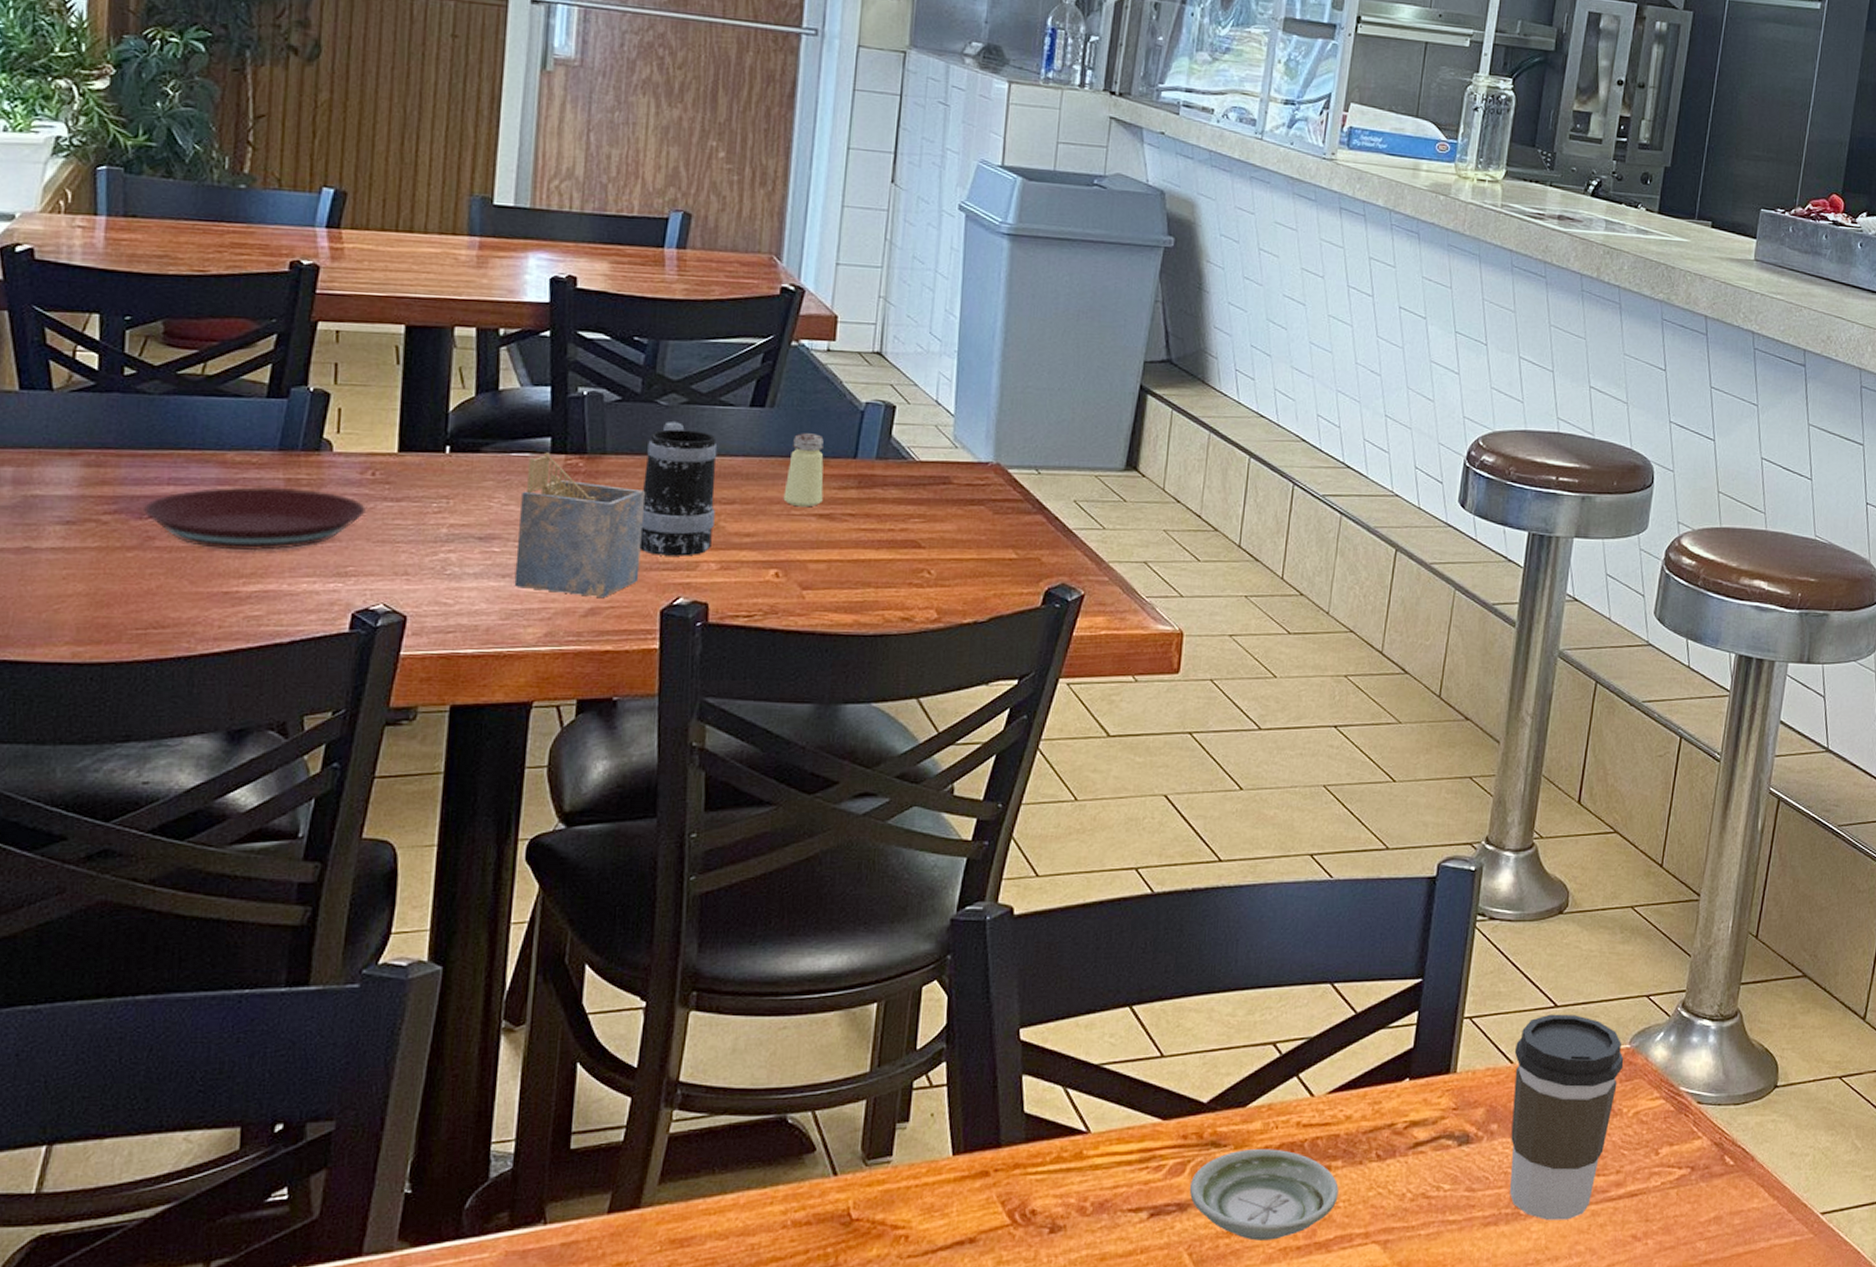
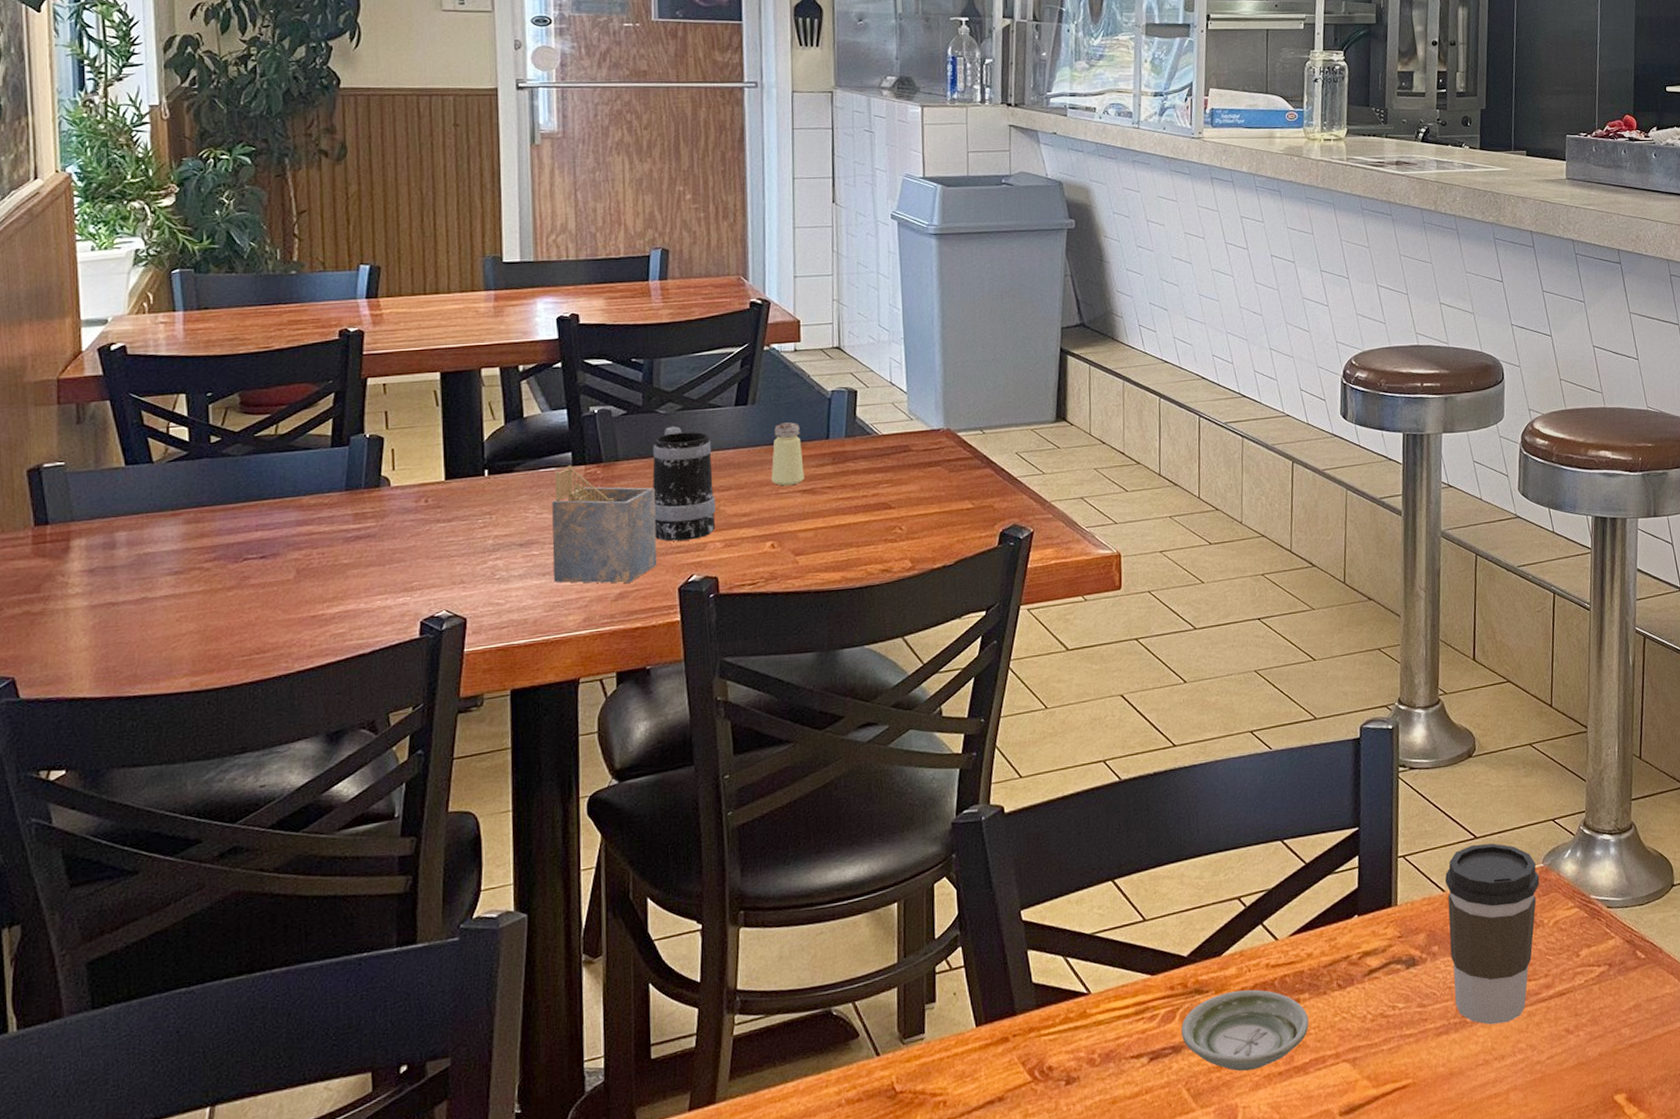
plate: present [144,486,366,551] -> none [238,520,423,580]

